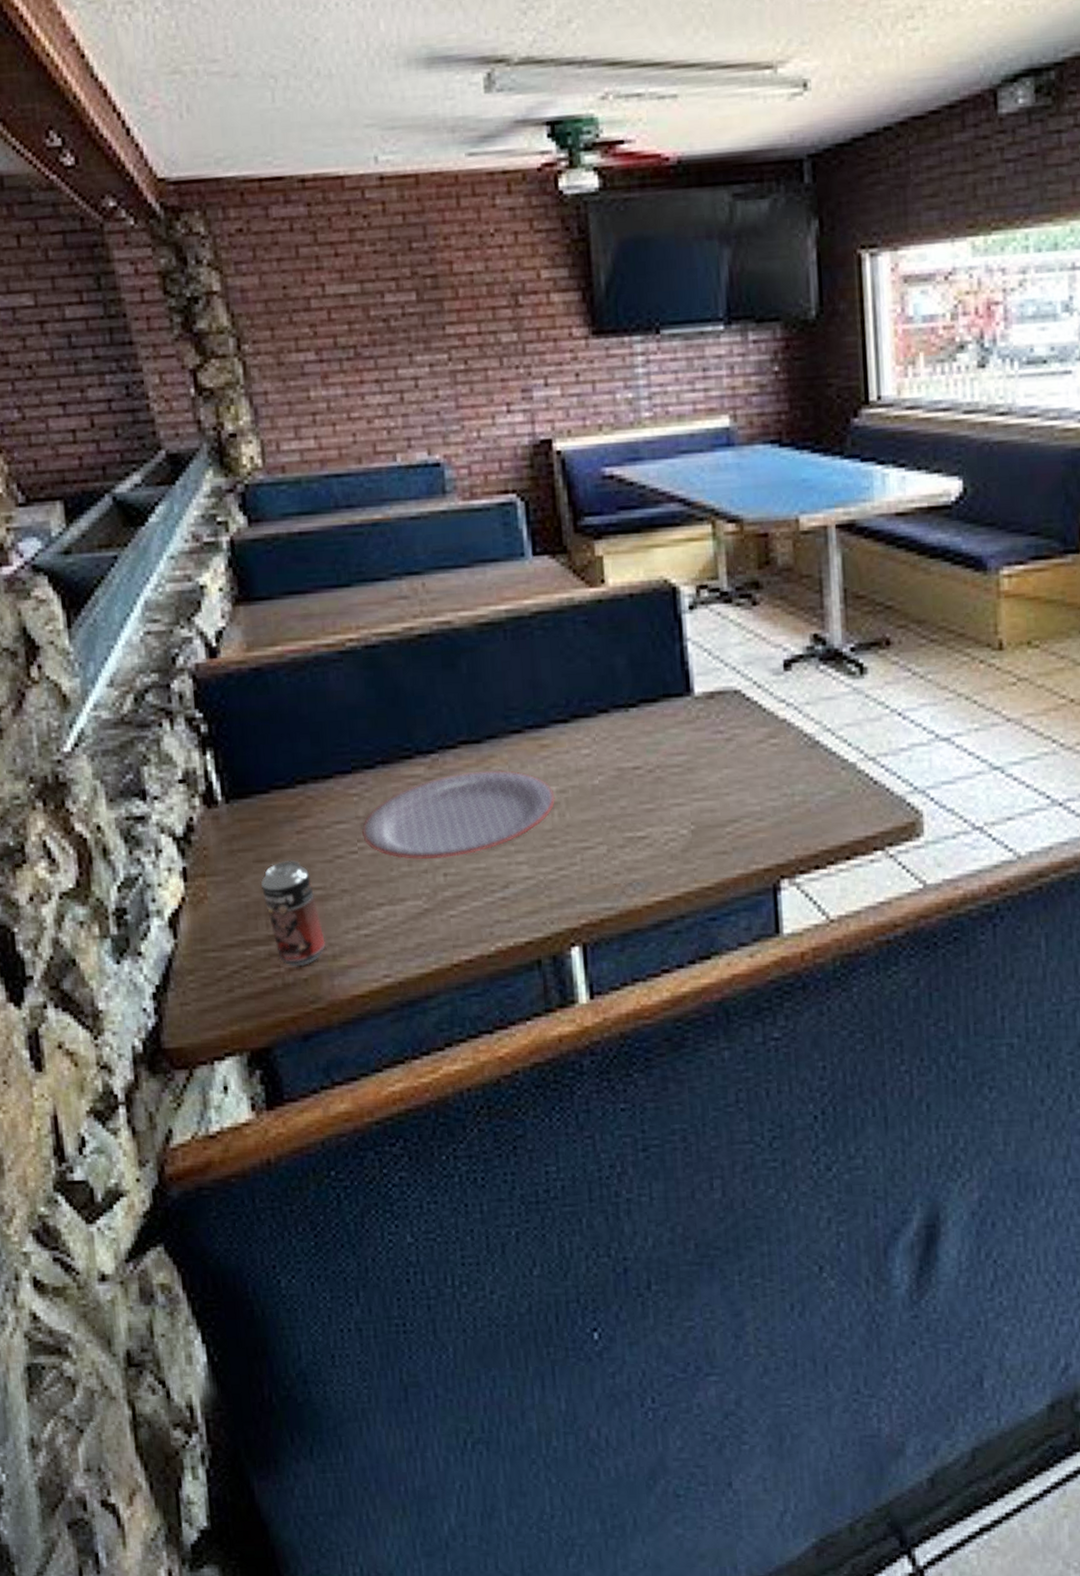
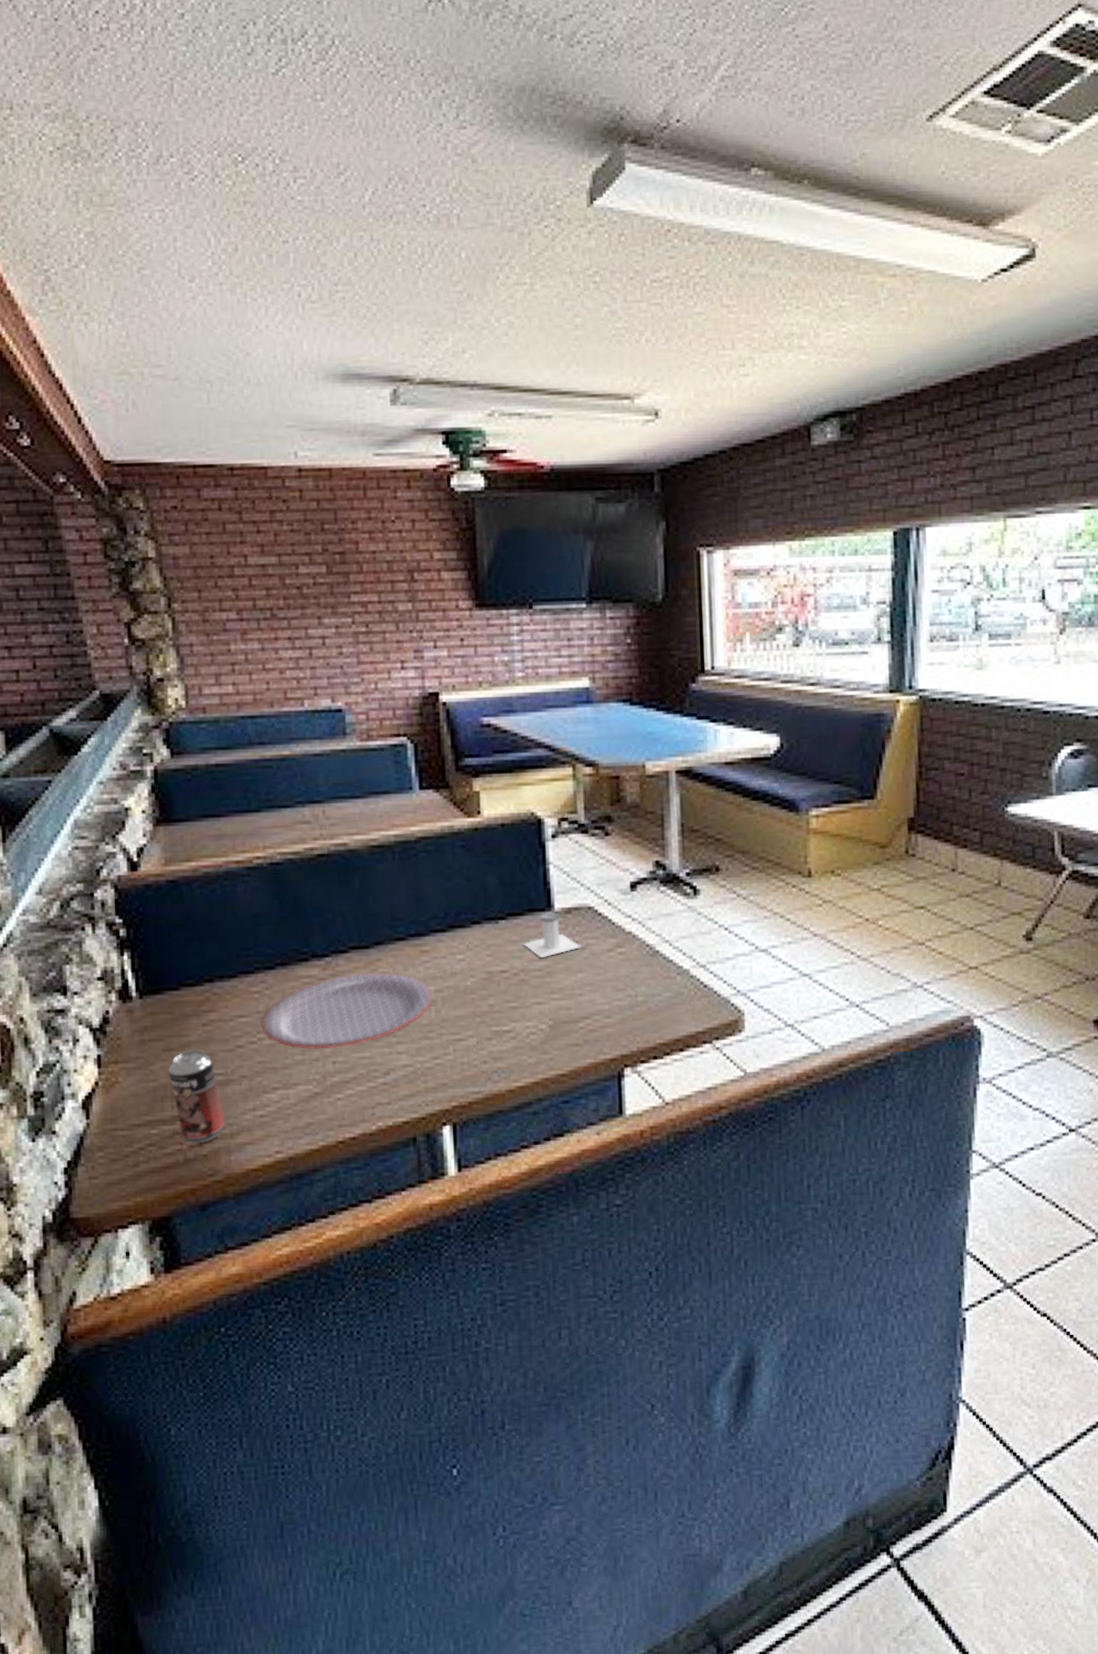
salt shaker: none [658,696,727,751] -> present [523,911,581,958]

